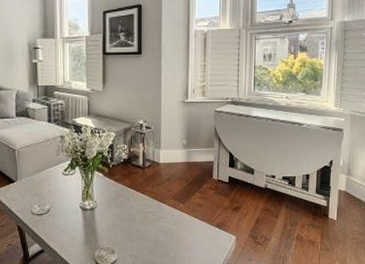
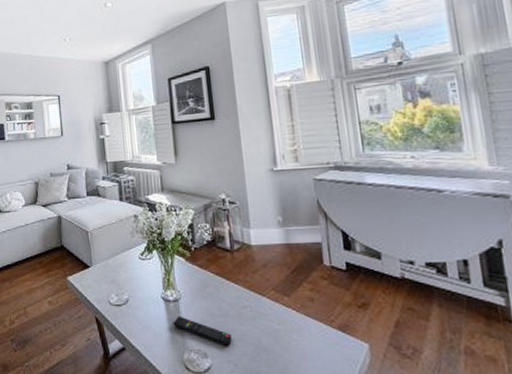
remote control: none [88,221,136,244] -> present [173,316,232,346]

